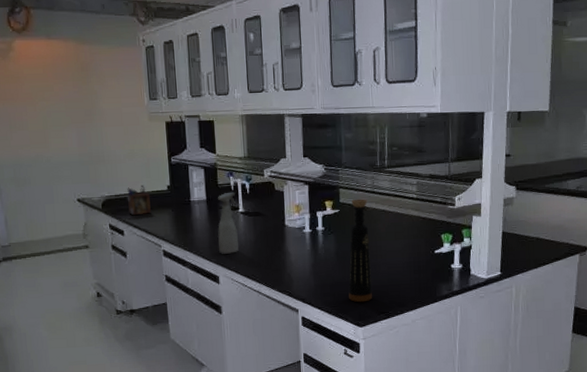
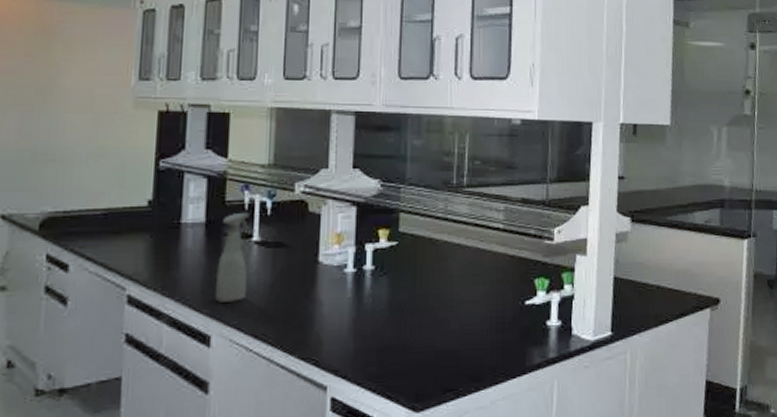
desk organizer: present [126,184,151,216] -> none [81,197,120,243]
bottle: present [348,199,373,303] -> none [403,227,438,376]

